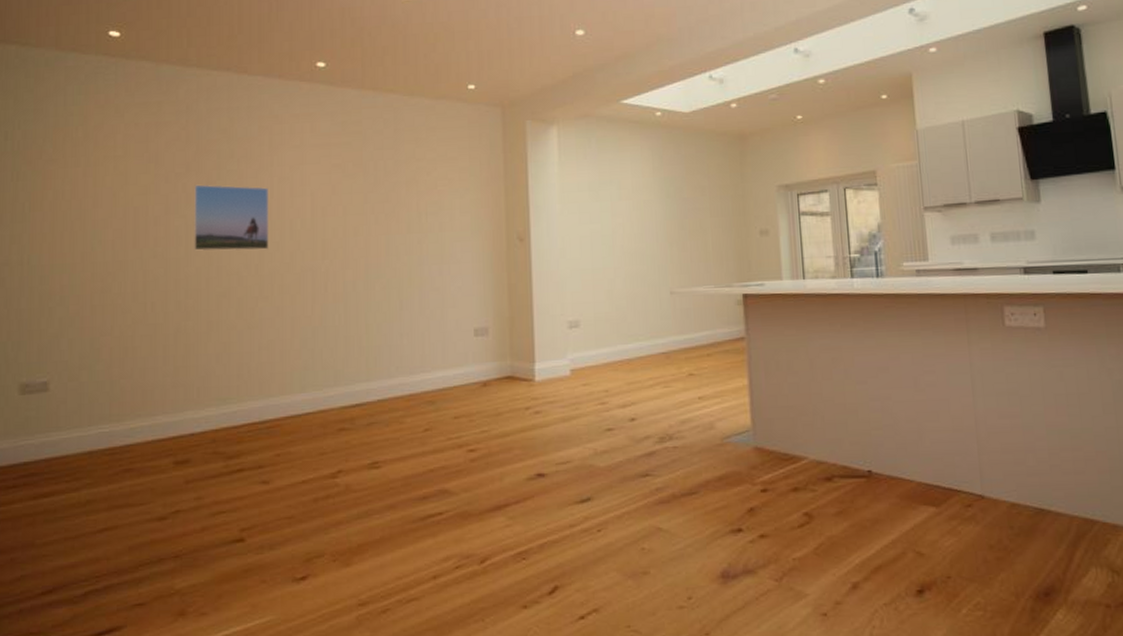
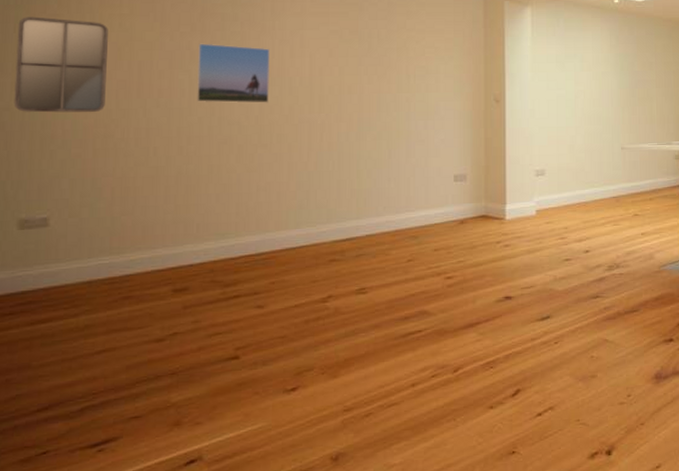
home mirror: none [13,163,103,267] -> present [14,16,108,113]

